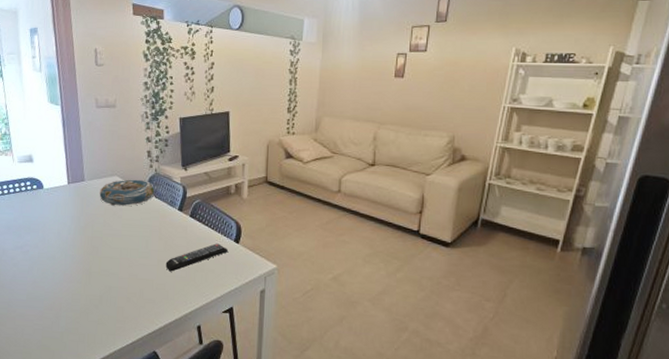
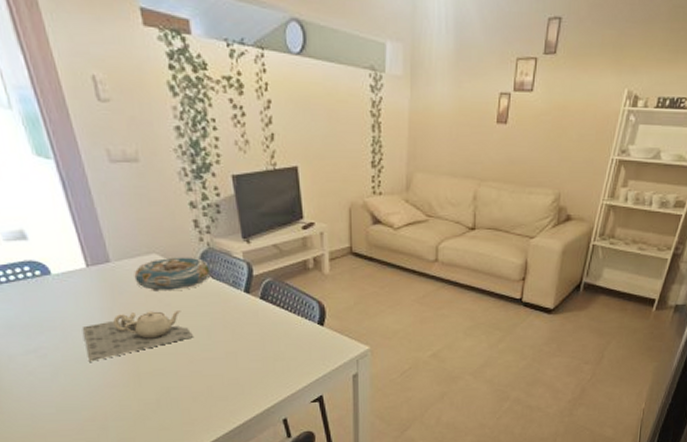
teapot: none [56,221,135,260] -> present [83,311,193,362]
remote control: present [165,243,229,272] -> none [236,328,312,364]

